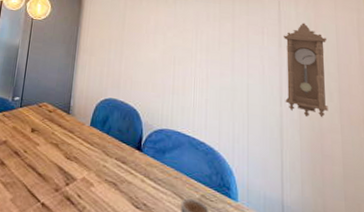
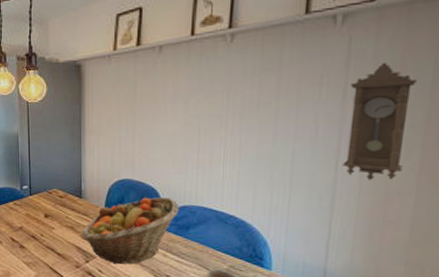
fruit basket: none [65,118,157,190] -> present [82,197,180,265]

